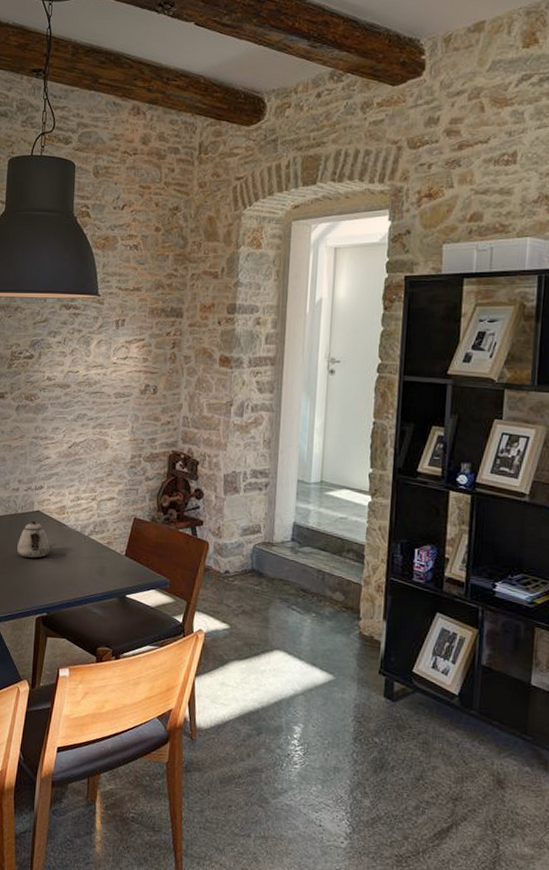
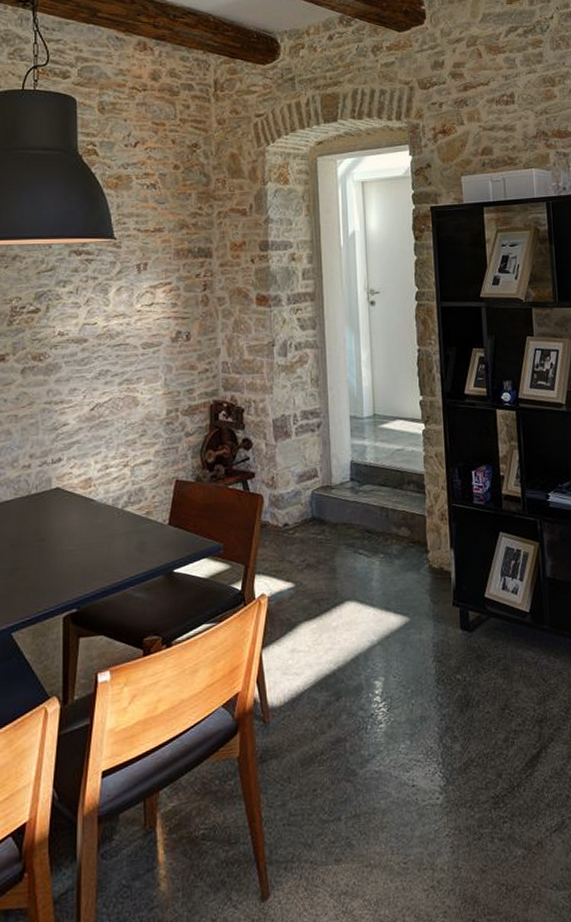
teapot: present [17,521,50,559] -> none [33,501,76,546]

